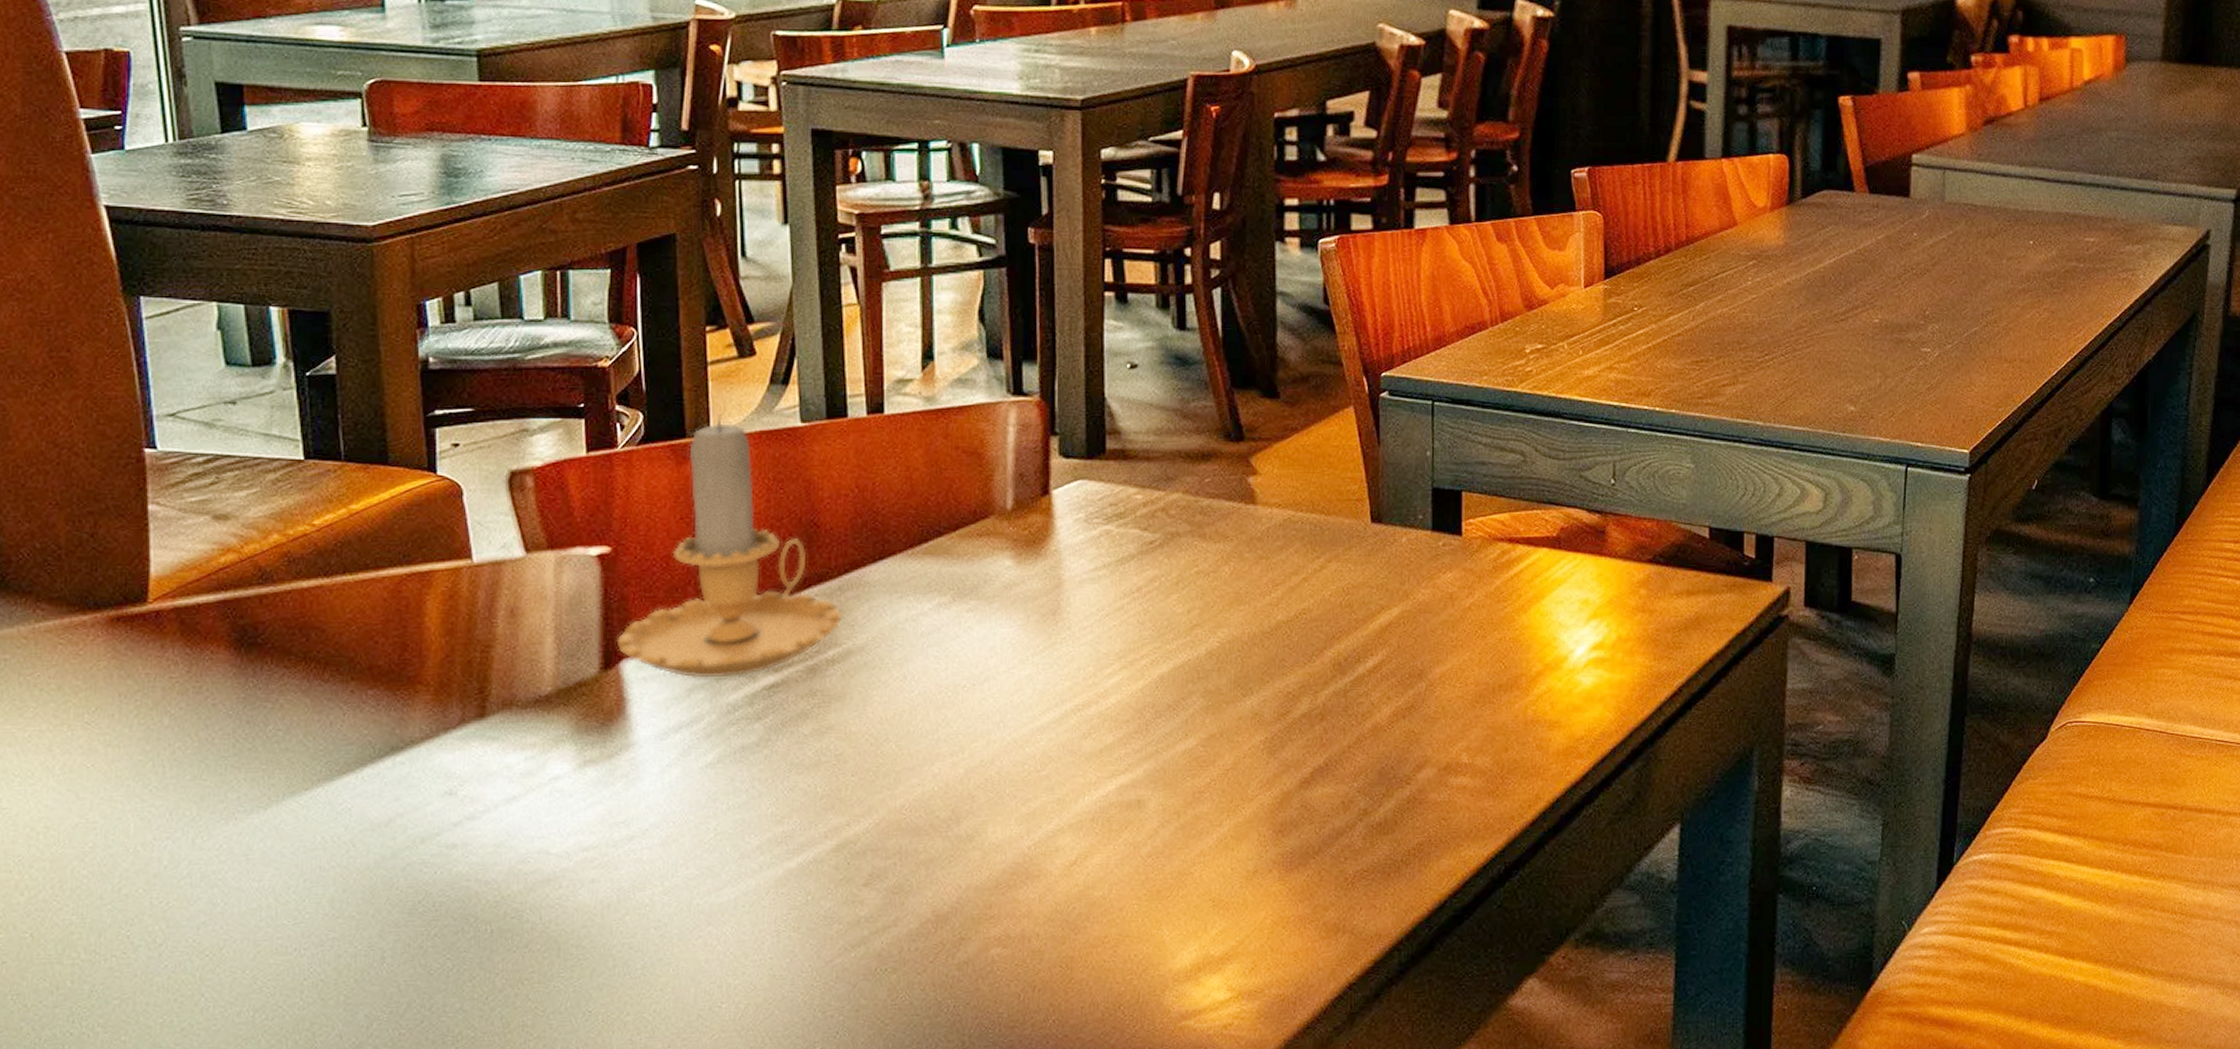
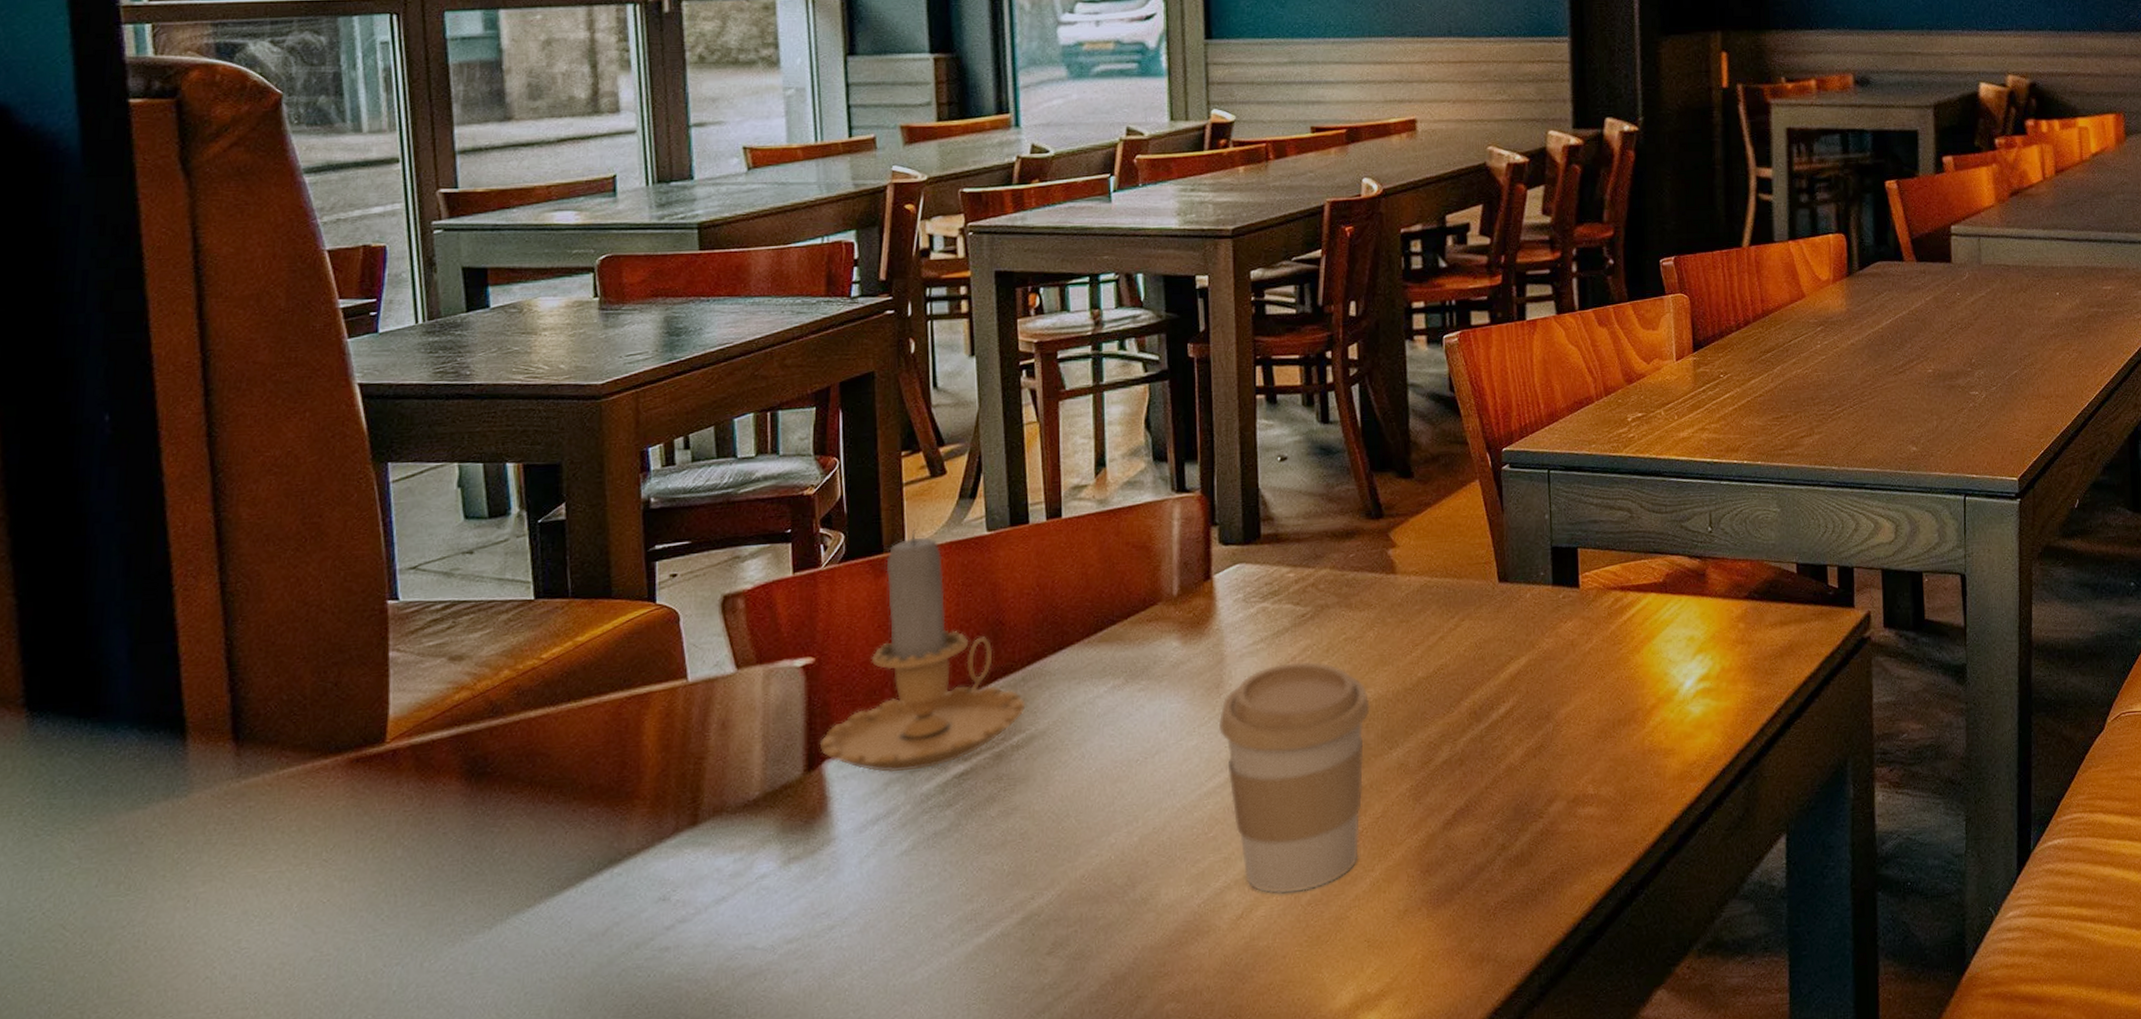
coffee cup: none [1054,593,1223,842] -> present [1218,661,1370,894]

